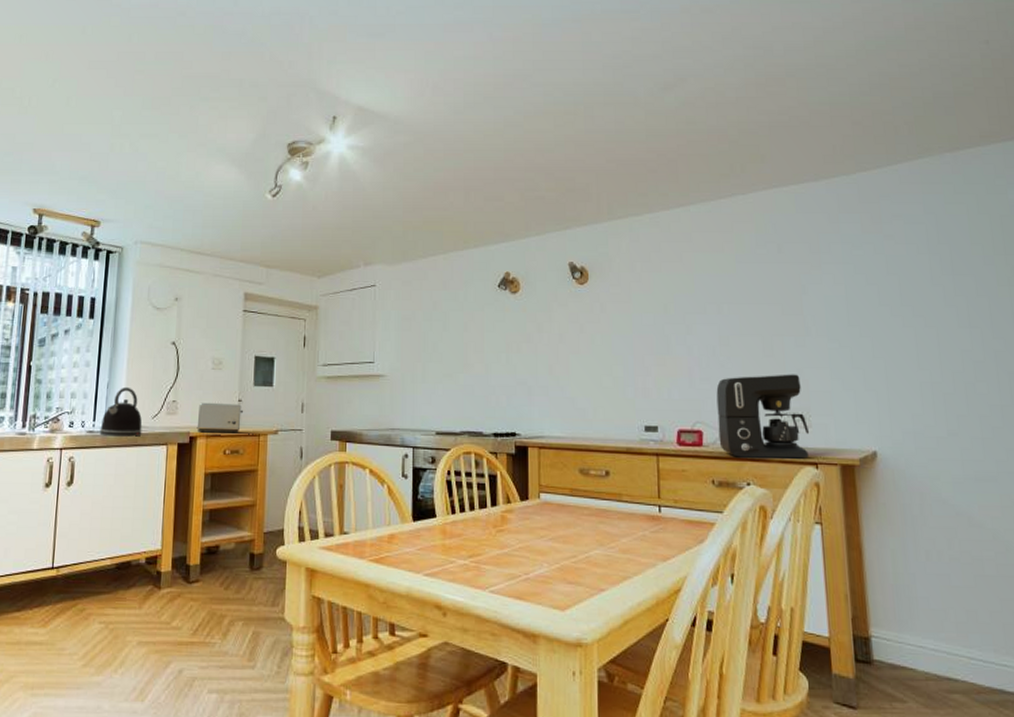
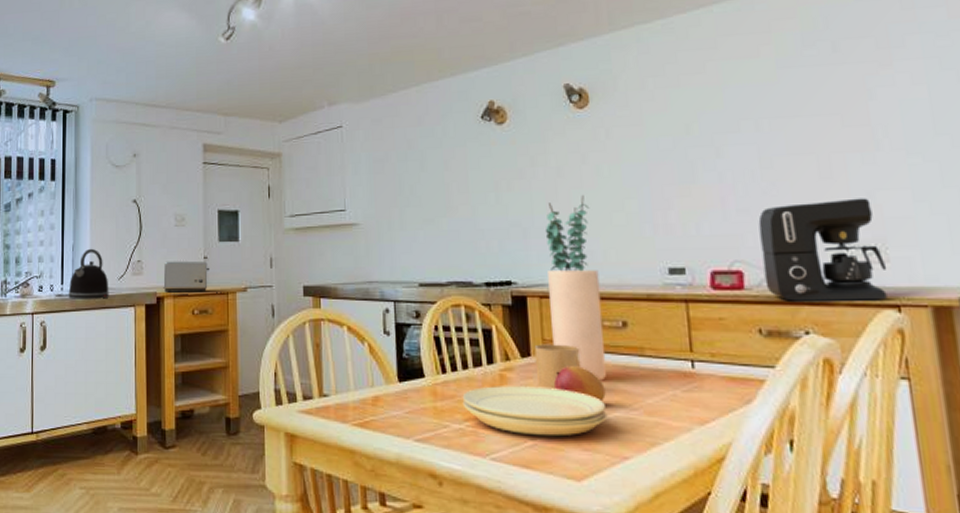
plate: none [468,526,589,571] -> present [462,386,608,437]
mug: none [532,489,570,530] -> present [534,344,582,390]
vase: none [546,360,591,522] -> present [545,195,607,381]
fruit: none [547,509,589,541] -> present [554,366,606,402]

